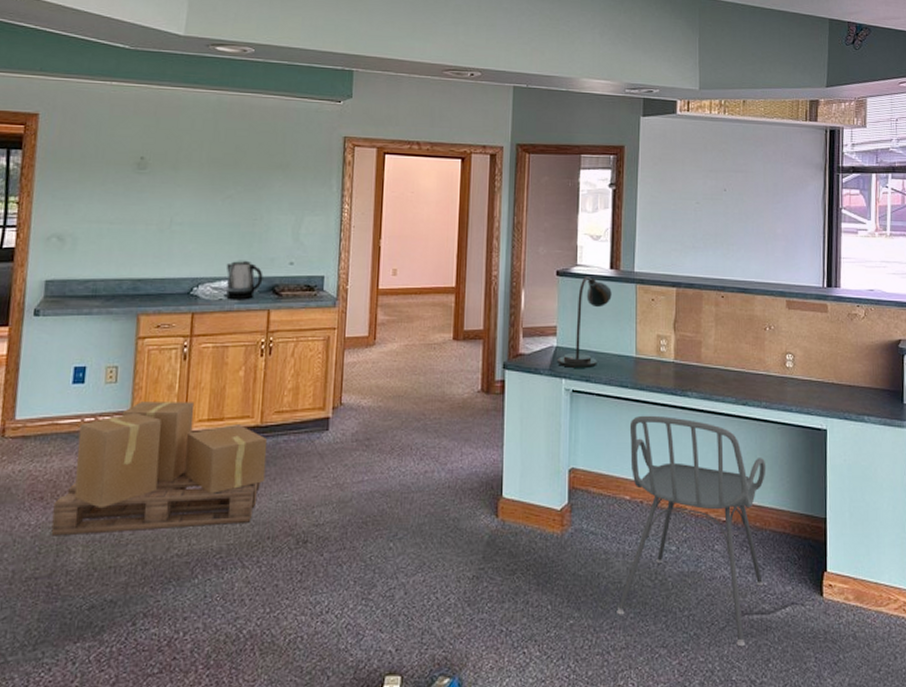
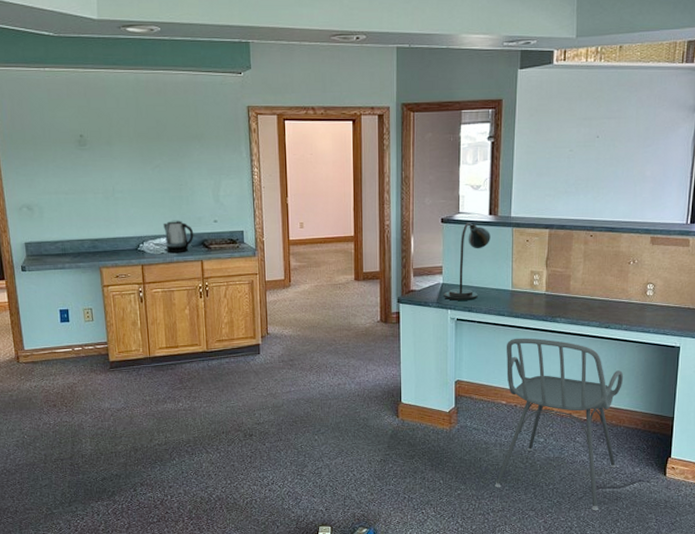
cardboard boxes: present [51,402,268,536] -> none [64,334,215,432]

